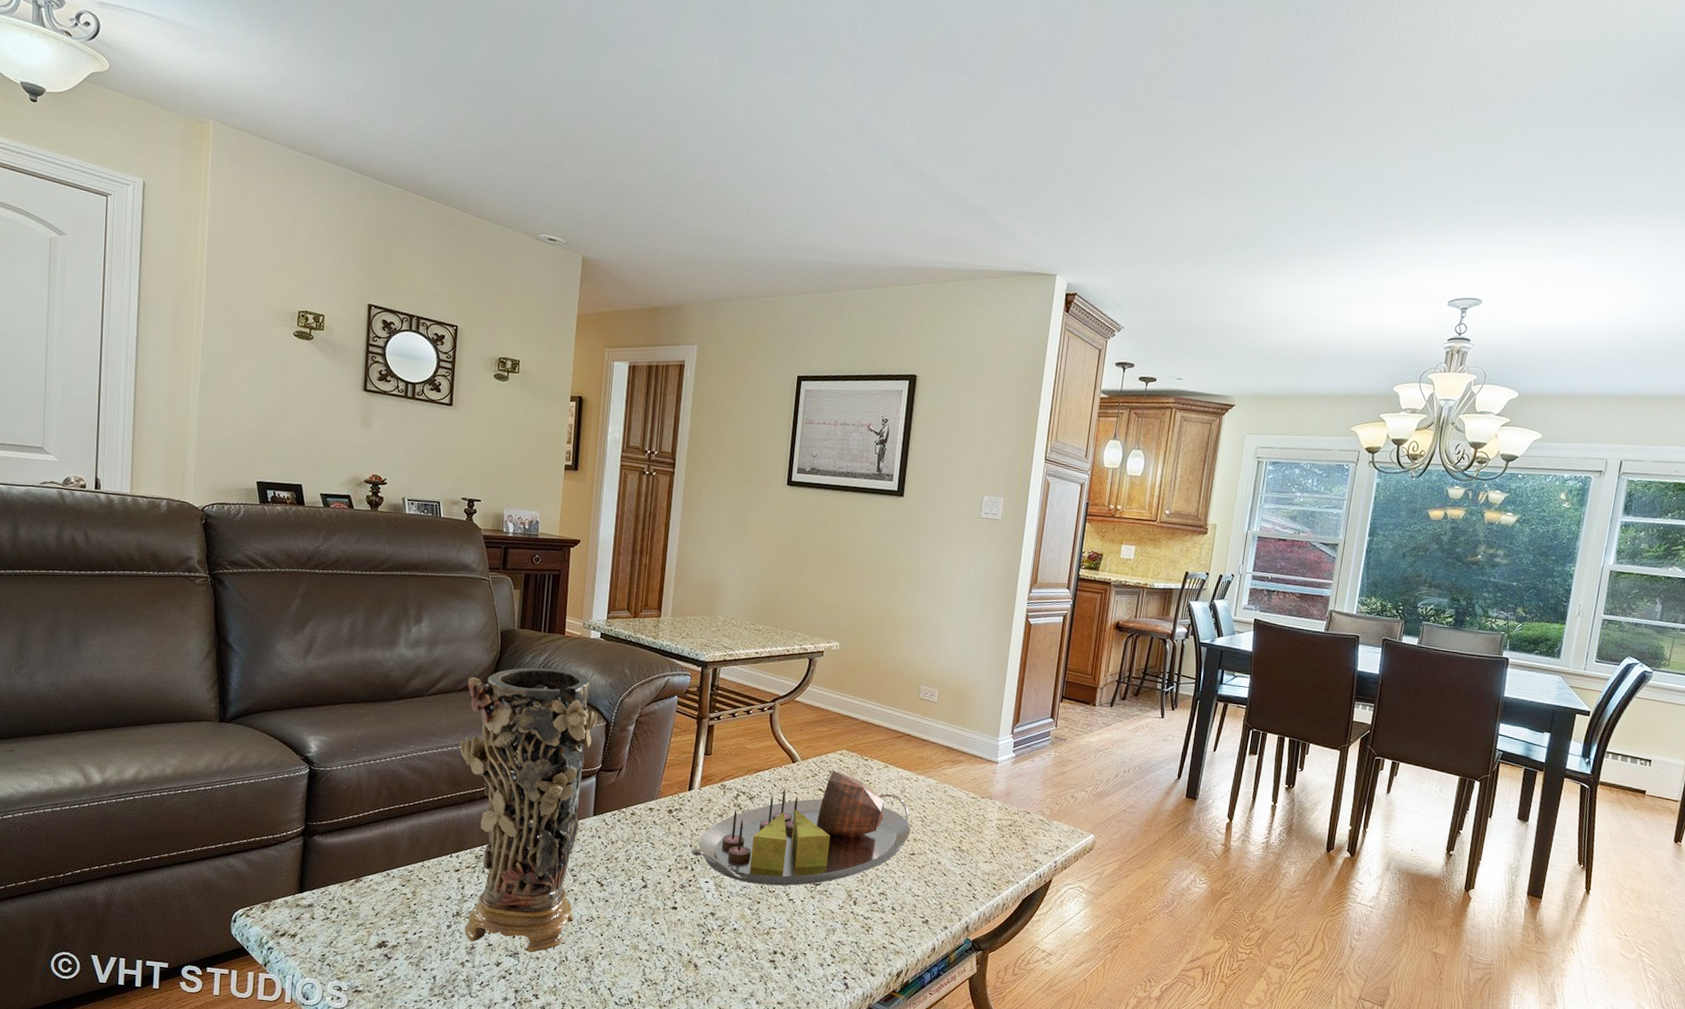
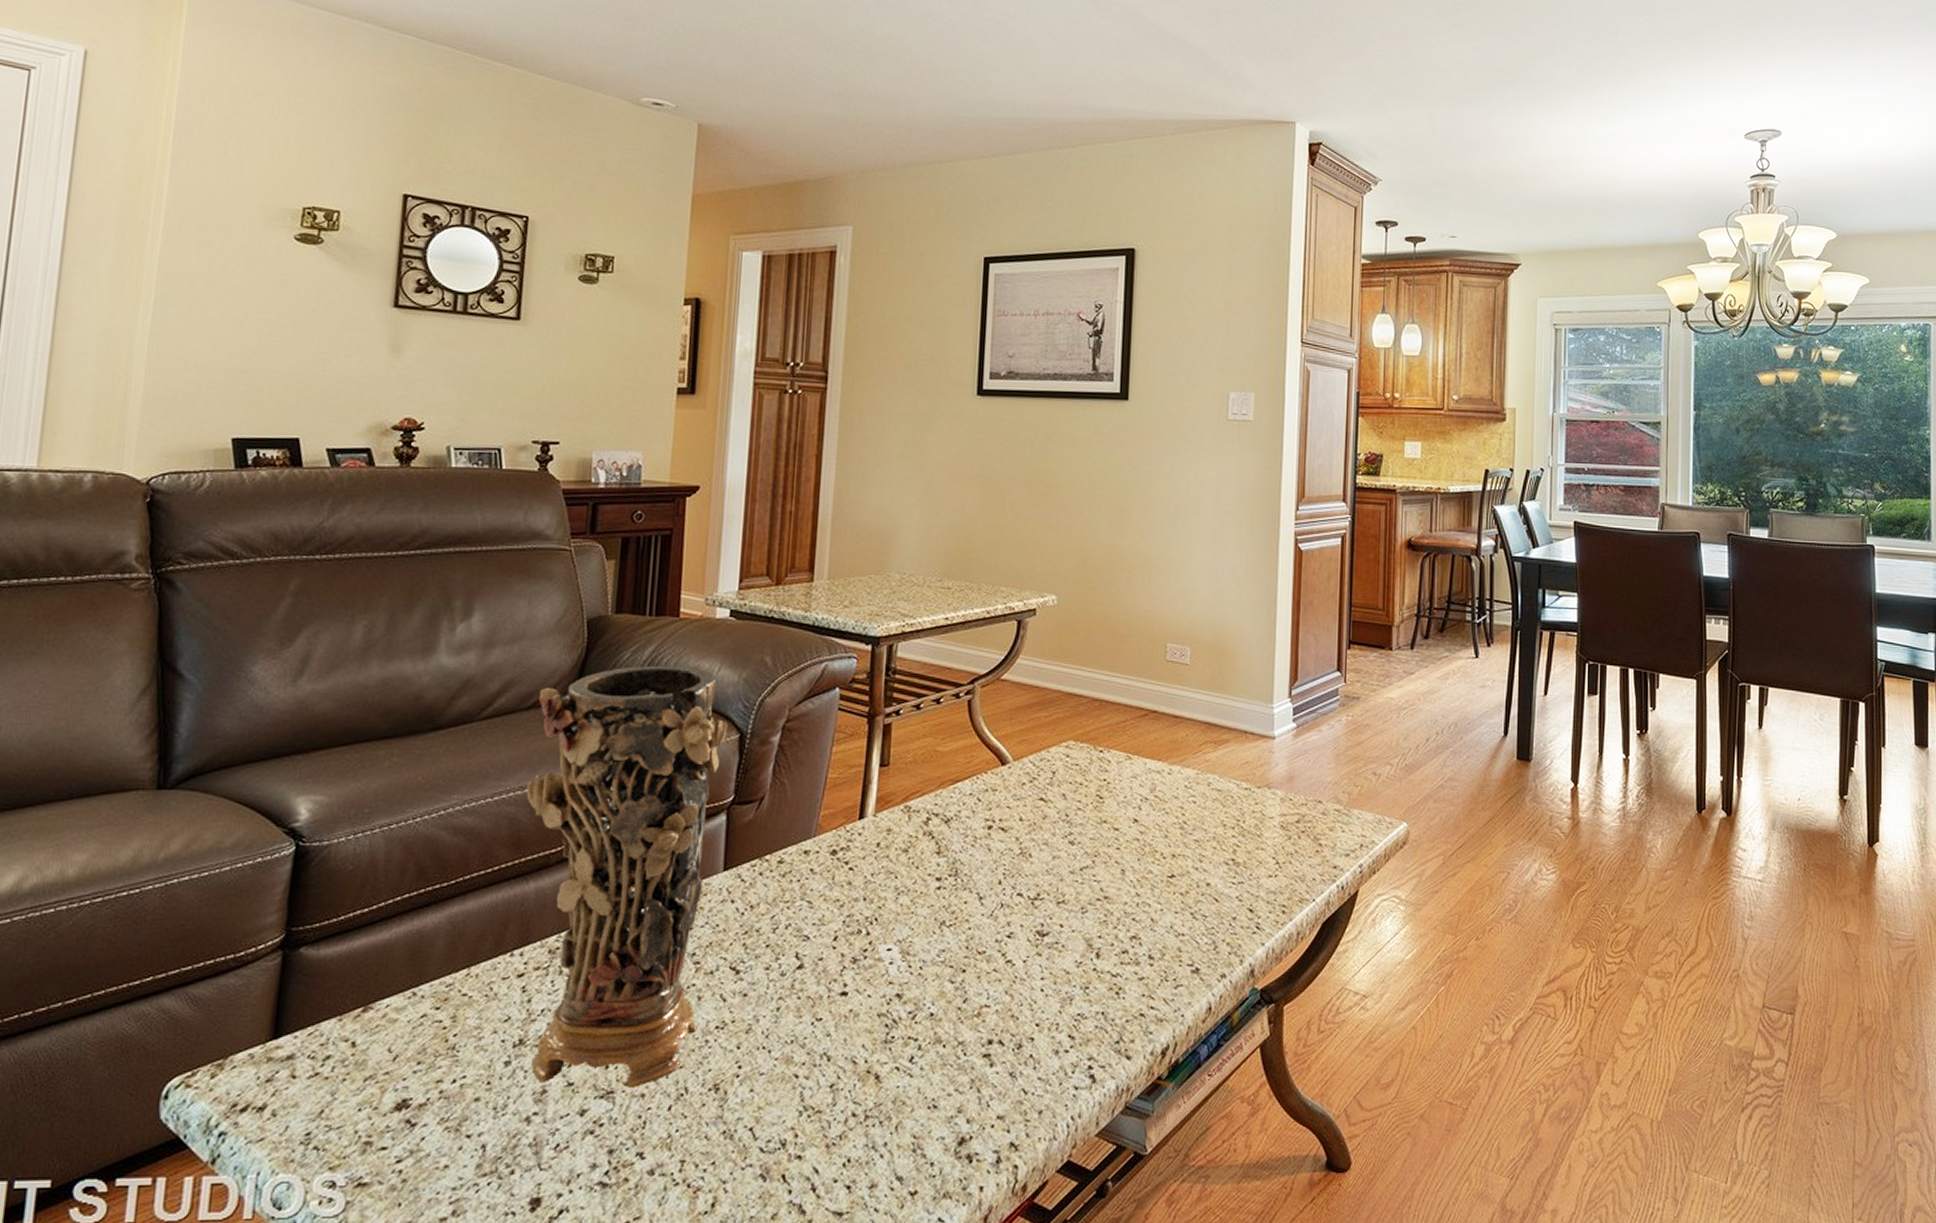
serving tray: present [691,770,911,886] -> none [865,770,1167,944]

